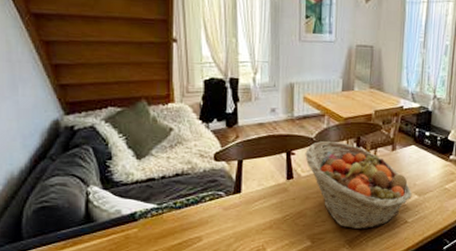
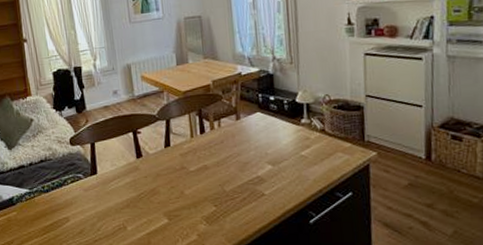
fruit basket: present [305,140,412,230] -> none [150,116,265,205]

